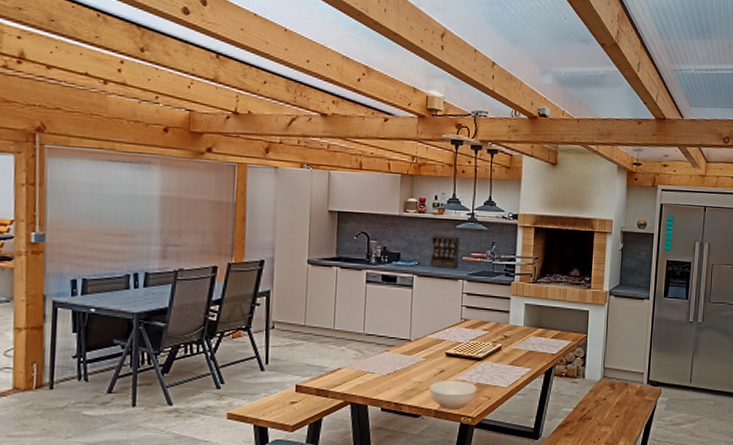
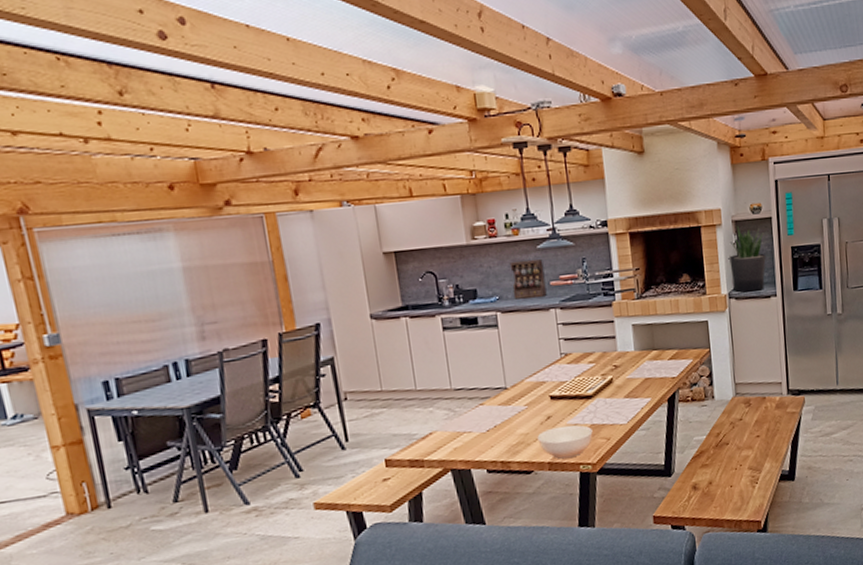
planter: none [614,236,645,294] -> present [729,226,766,293]

